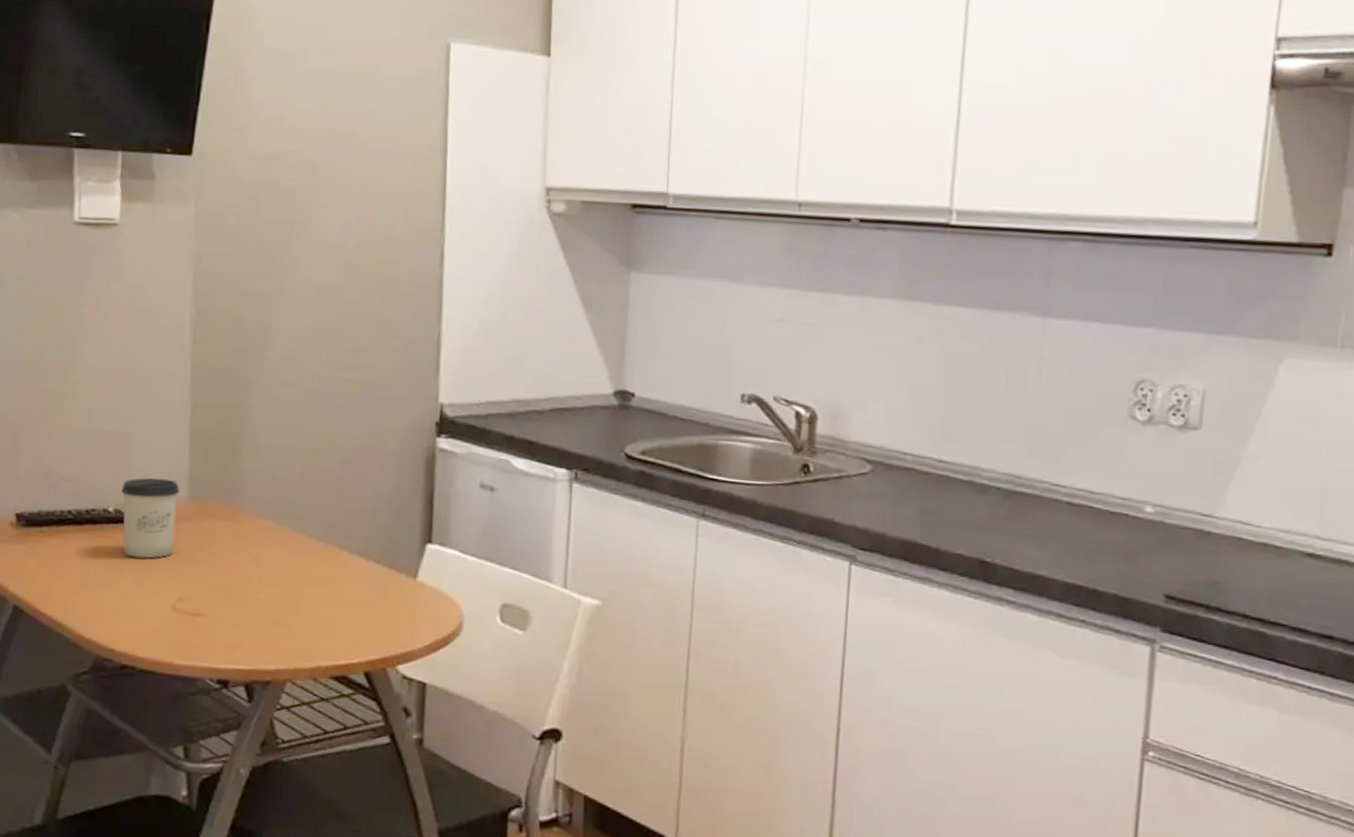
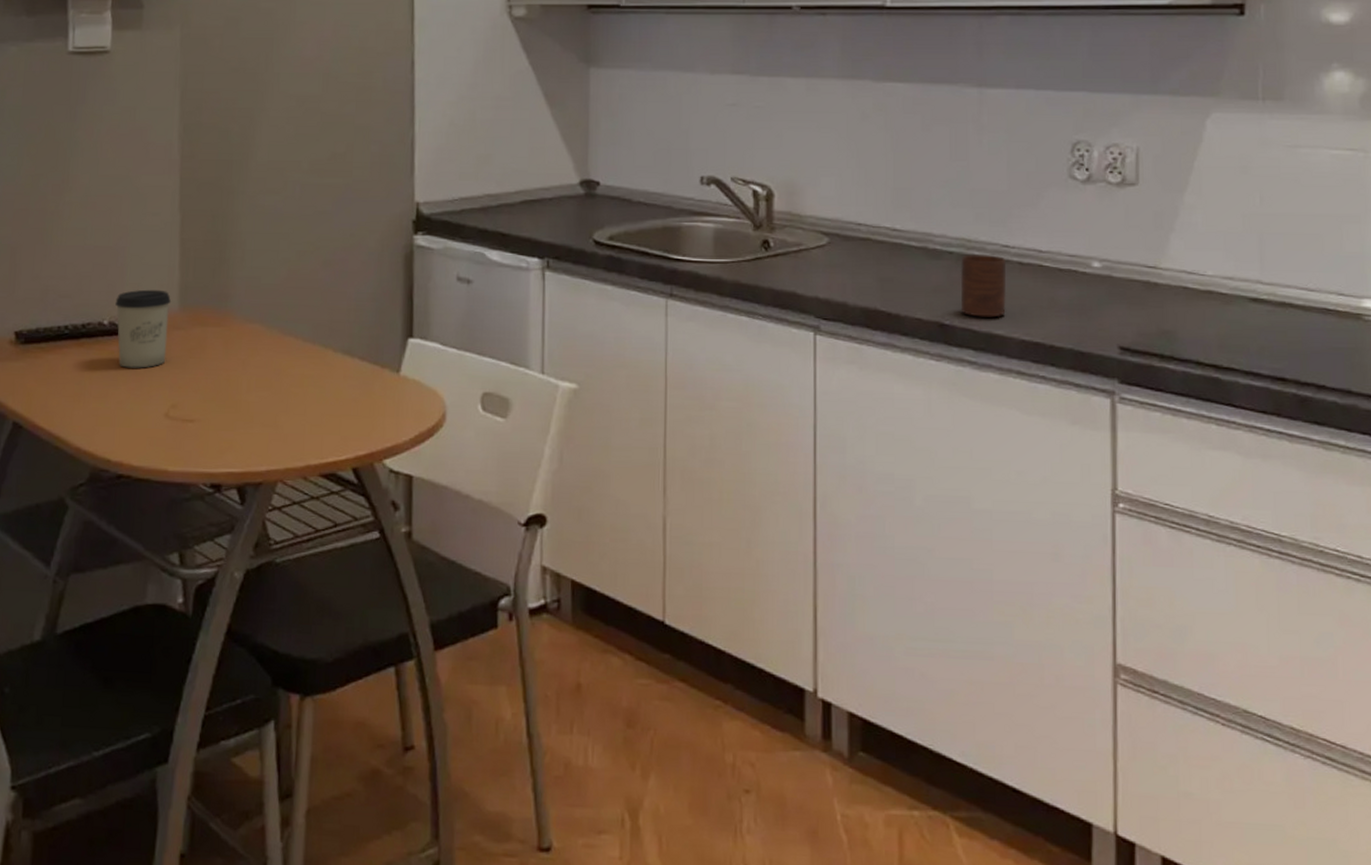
cup: none [1003,491,1056,558] -> present [960,254,1007,318]

